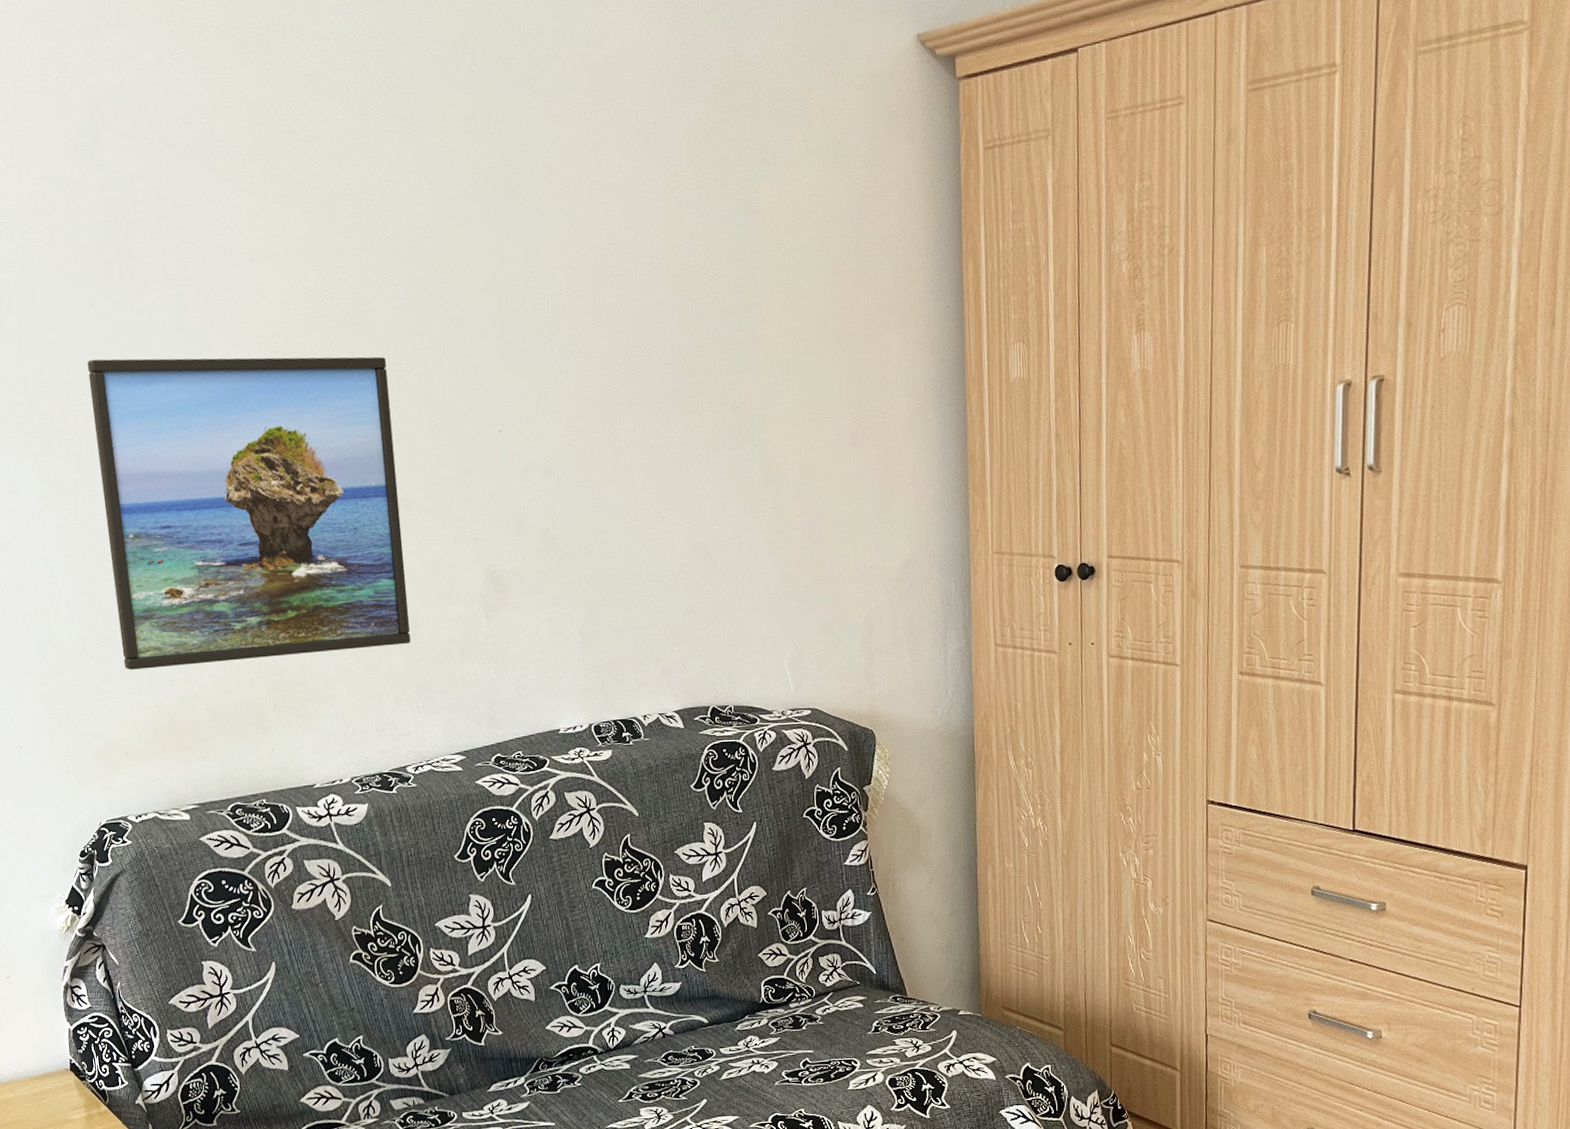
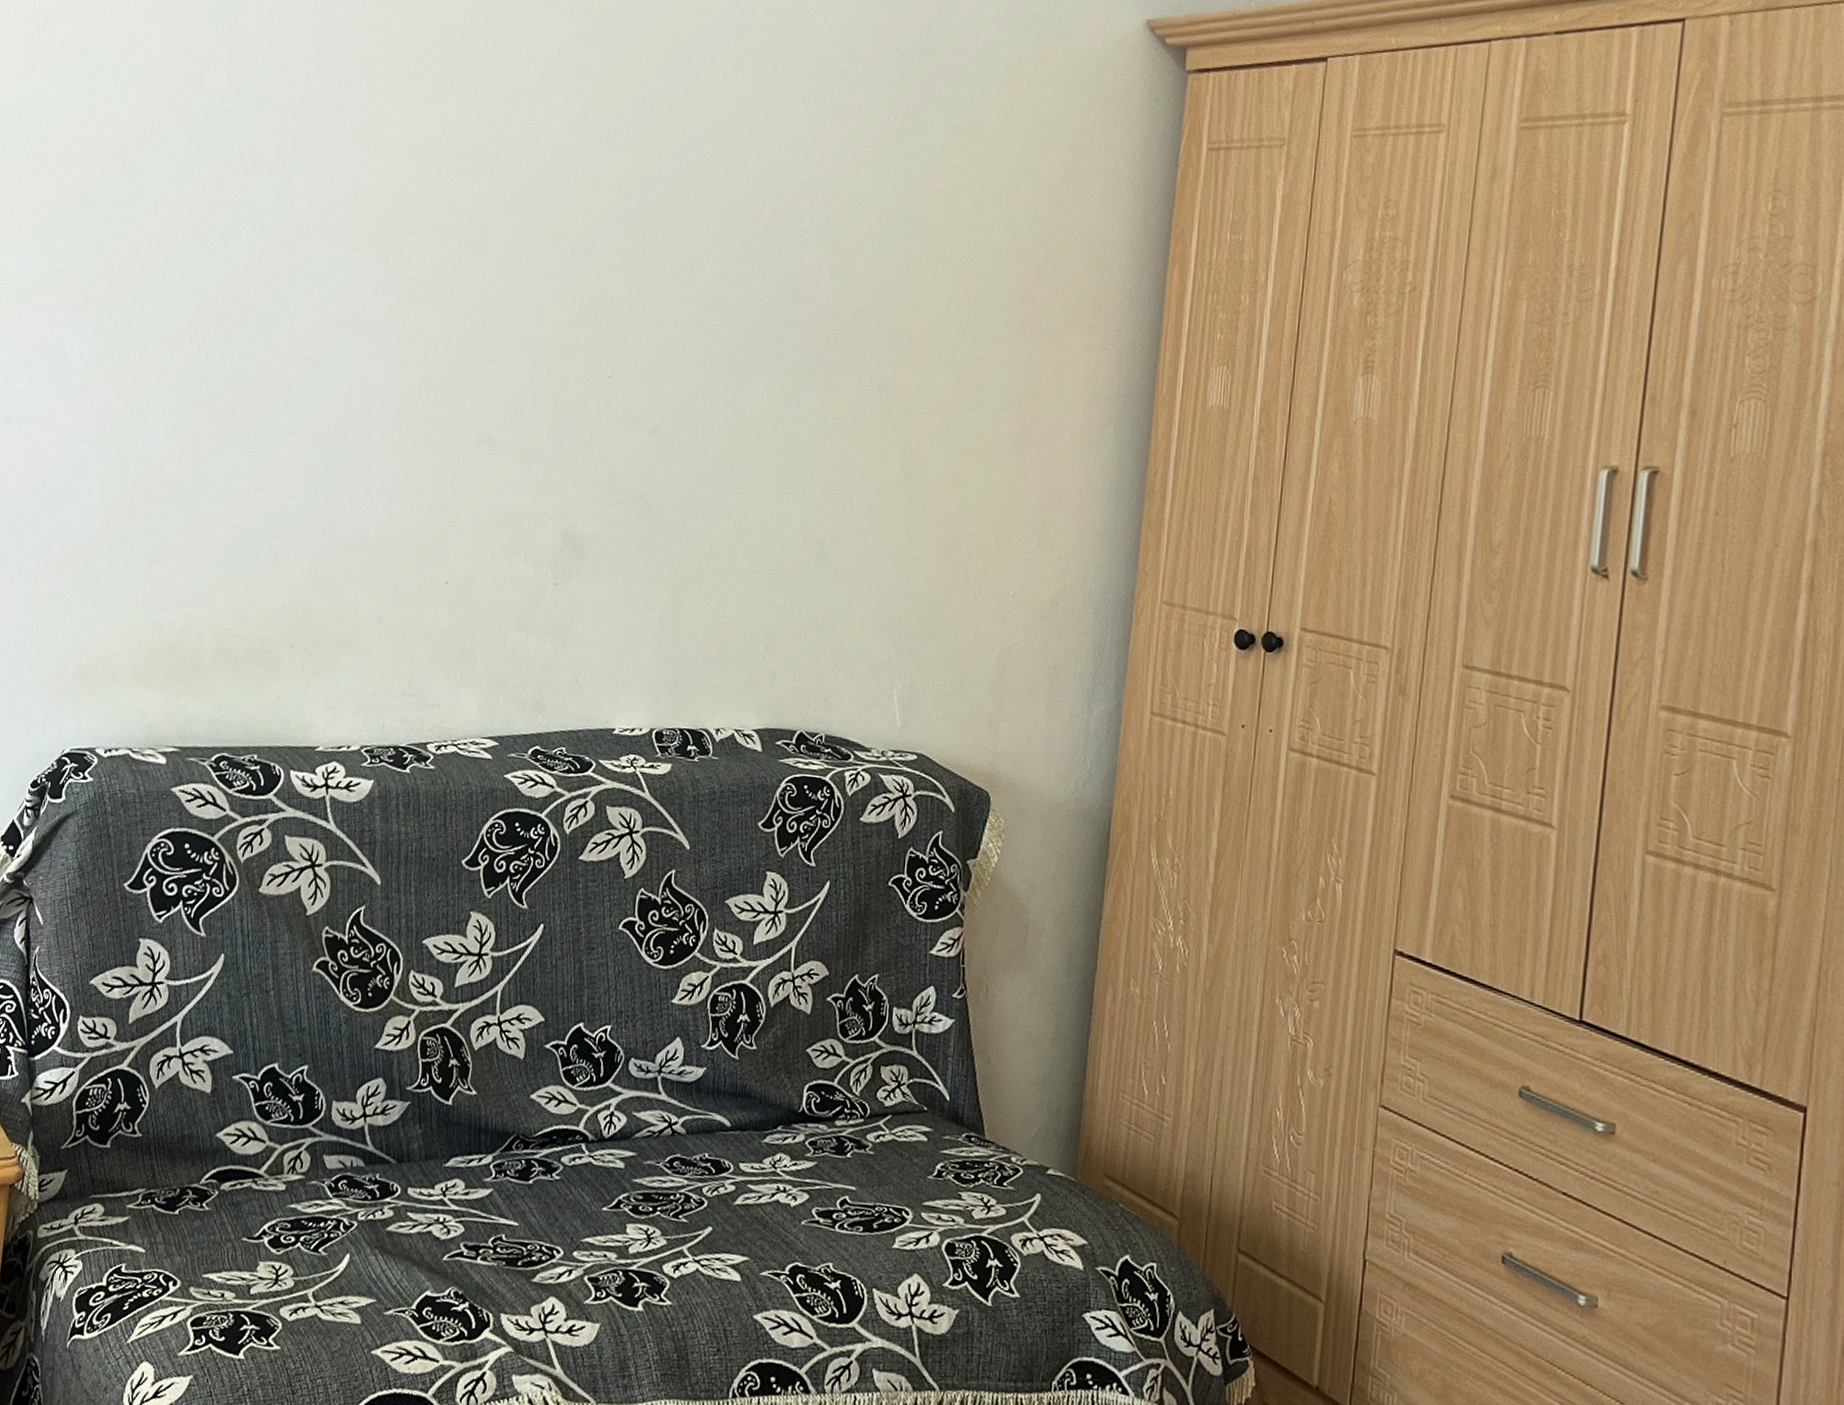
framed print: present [87,356,411,670] -> none [133,233,499,601]

